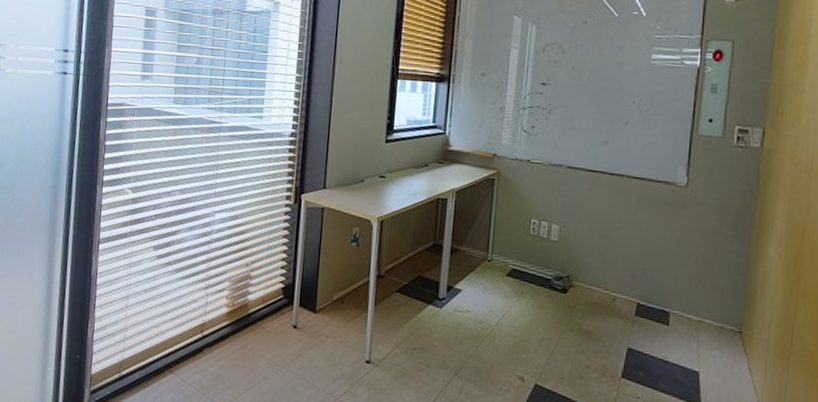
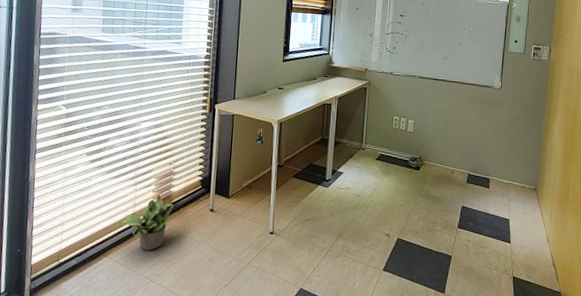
potted plant: none [189,302,250,370] -> present [120,195,174,250]

